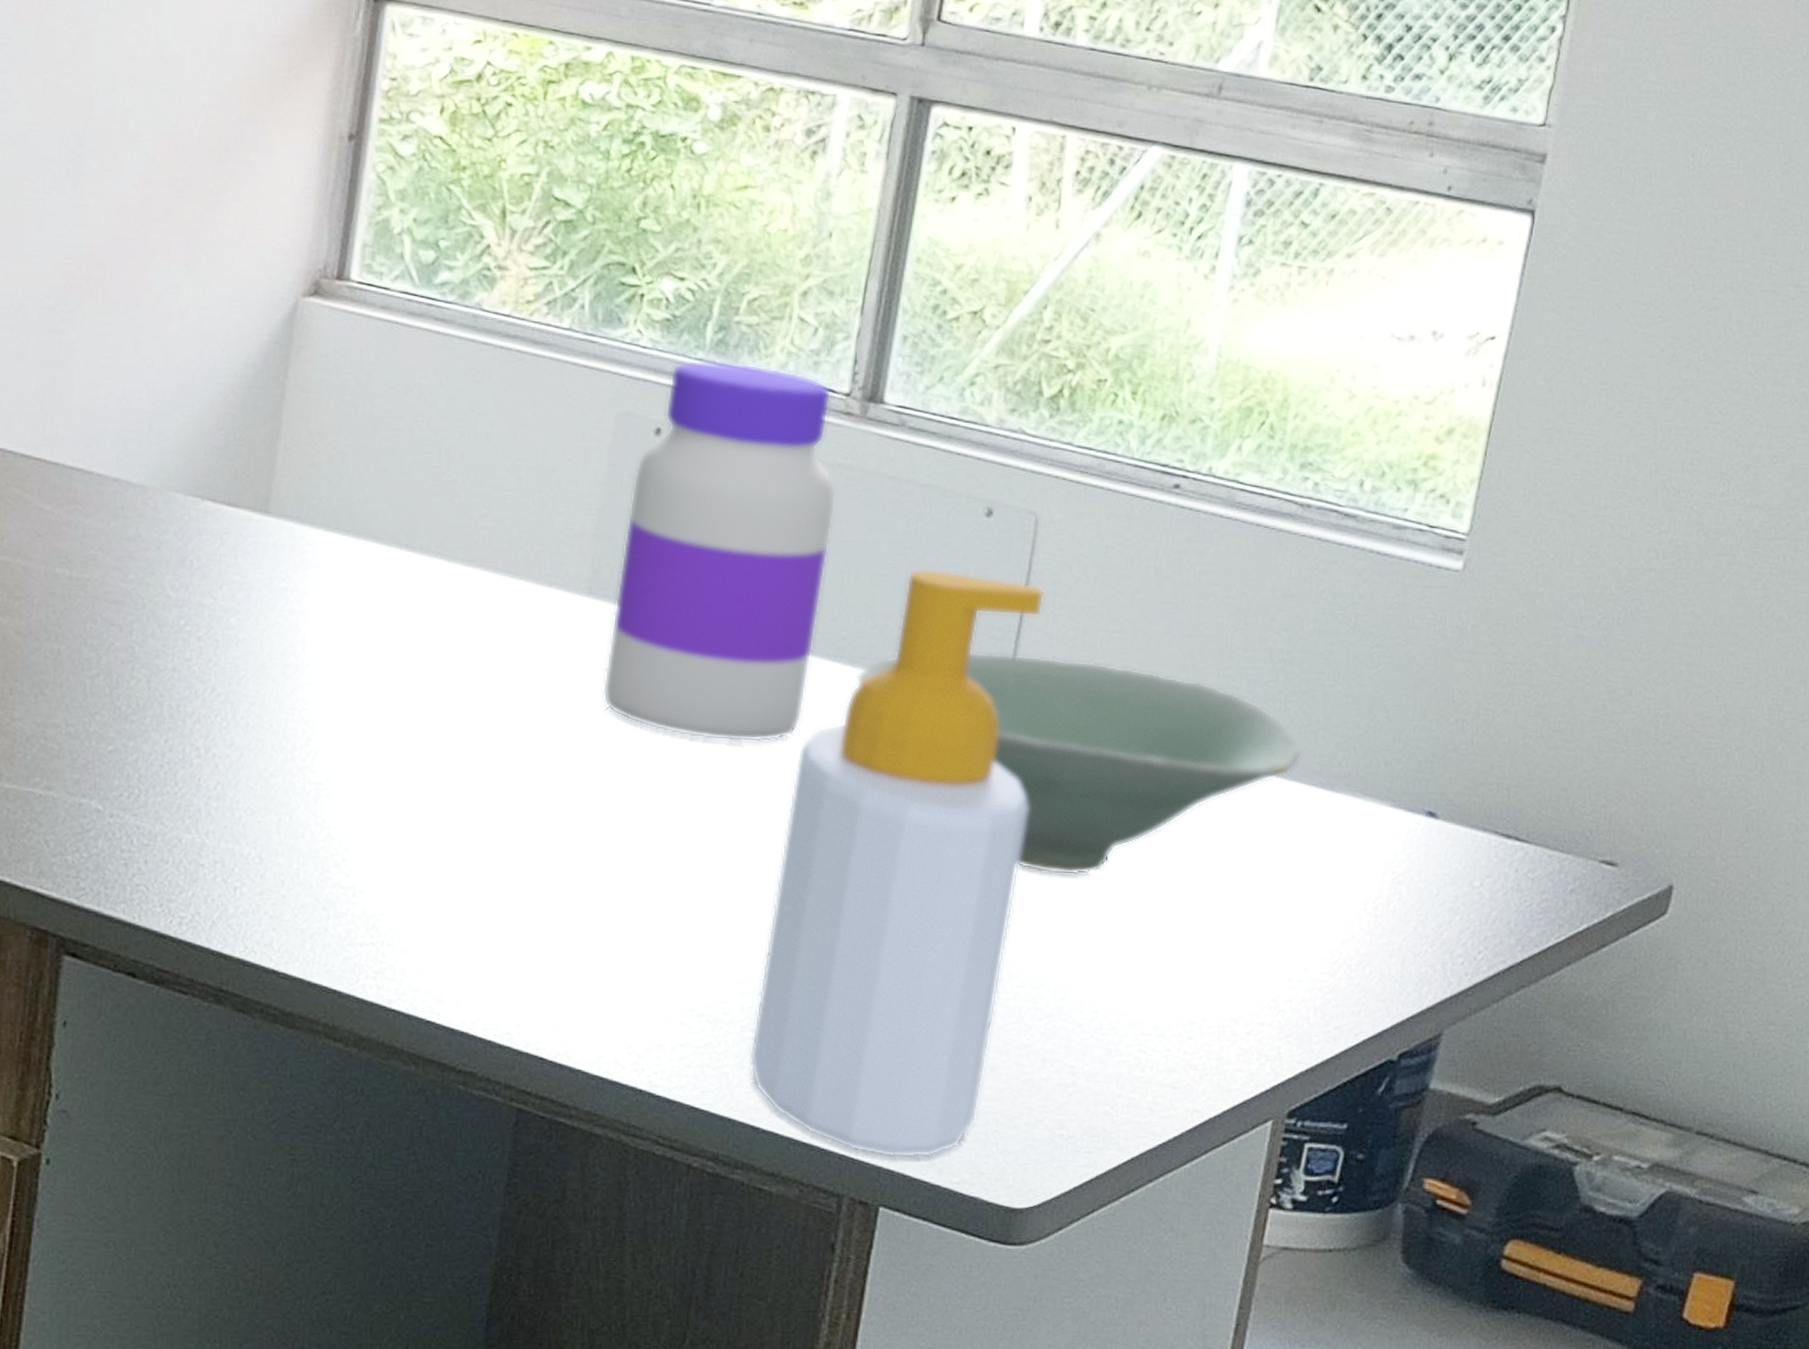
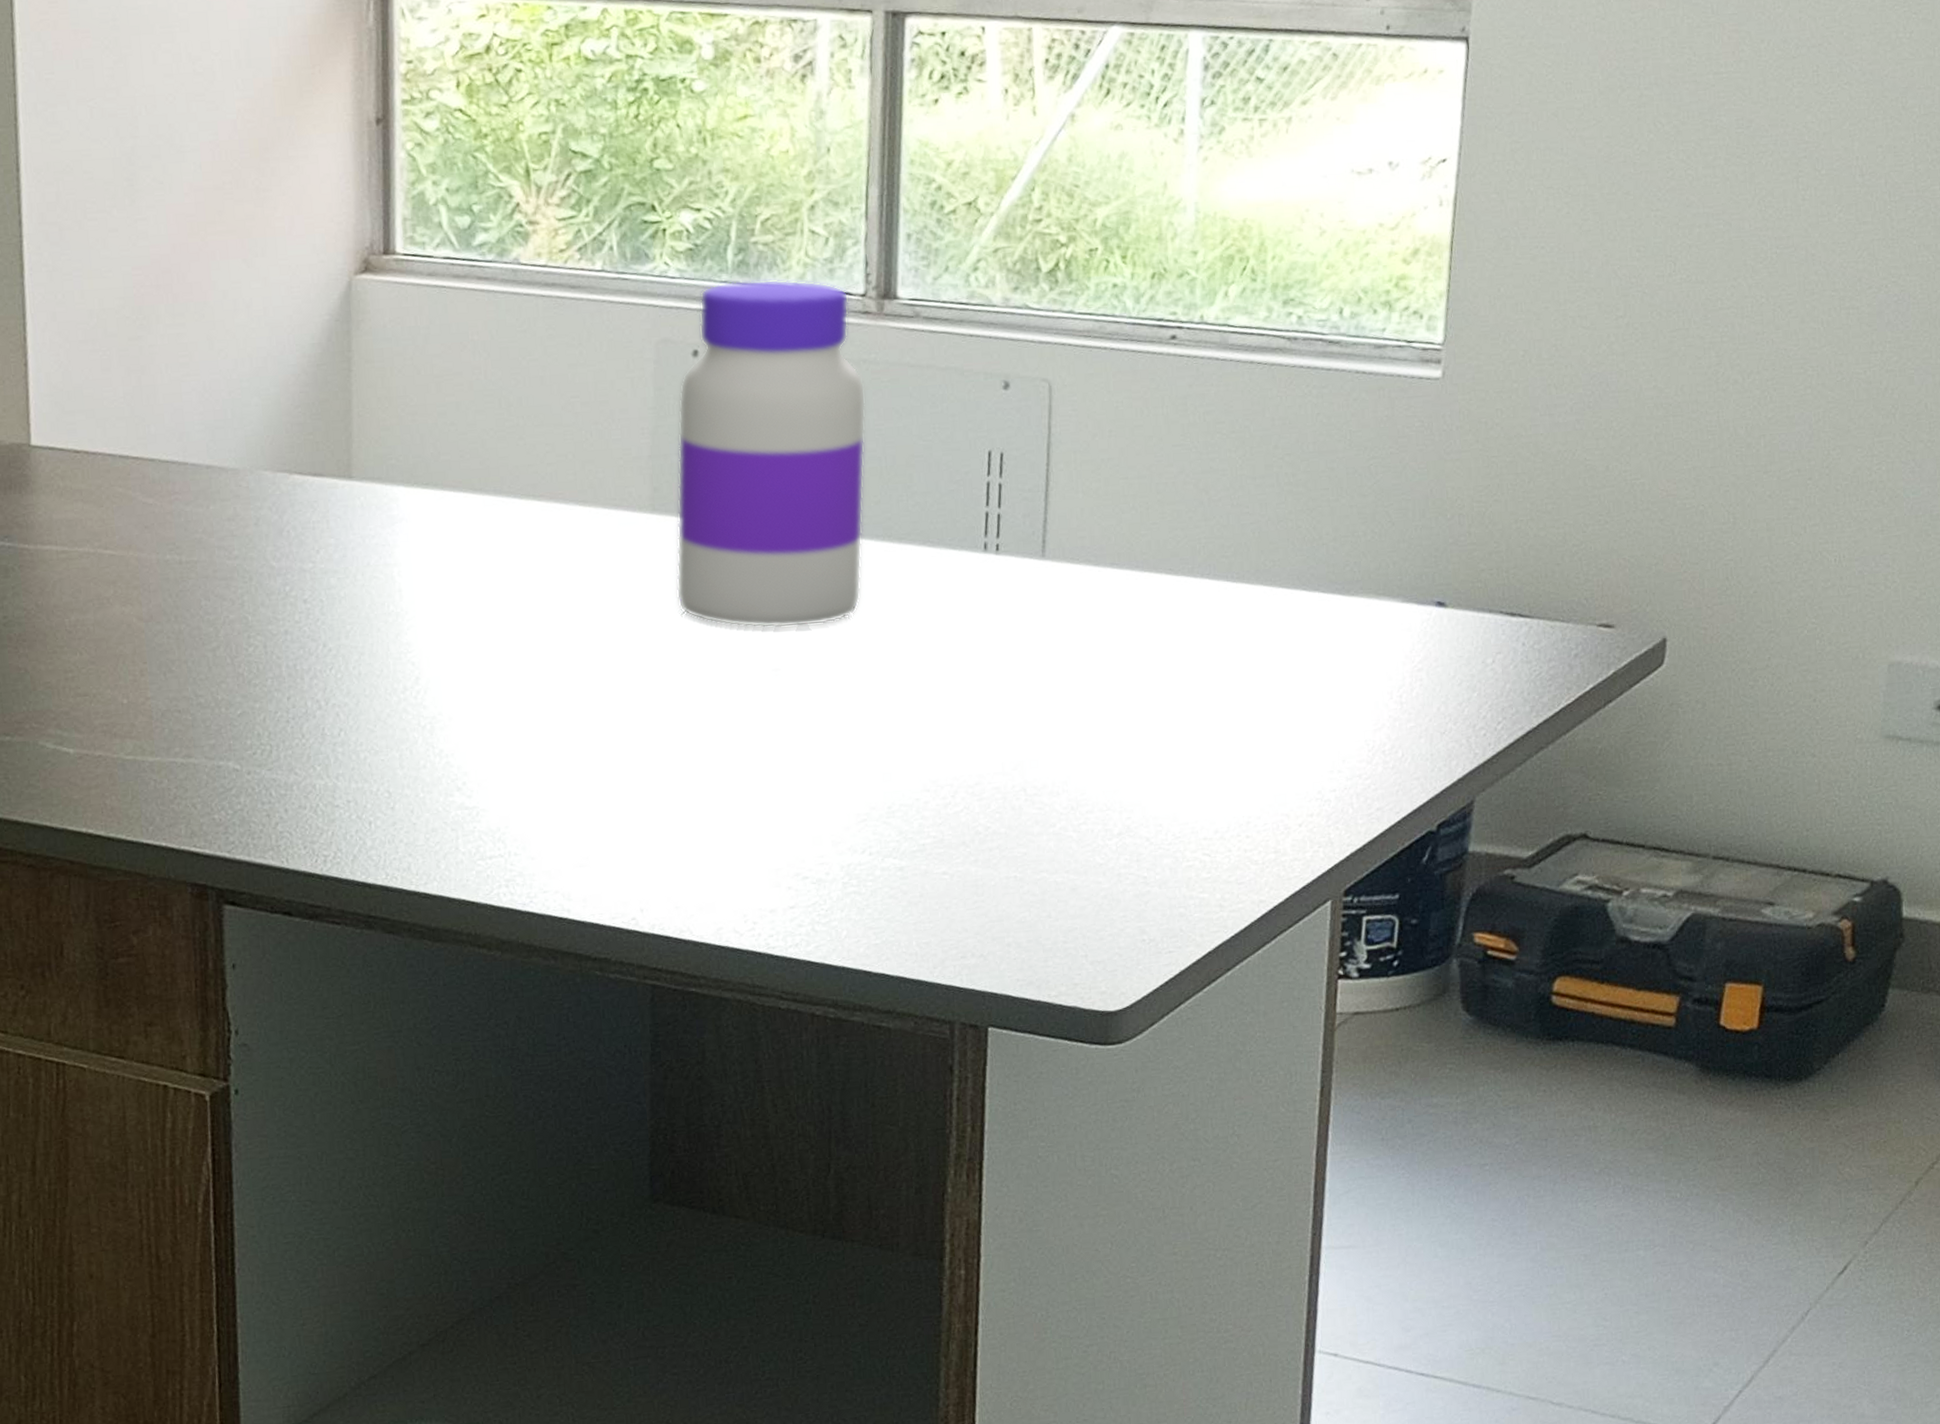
soap bottle: present [749,568,1045,1159] -> none [853,443,1076,983]
bowl: present [856,651,1302,876] -> none [905,508,1317,707]

